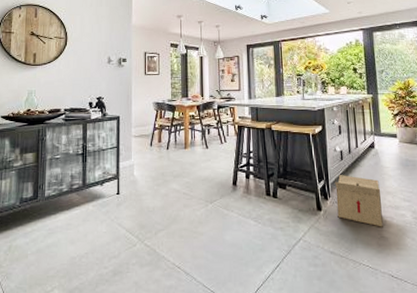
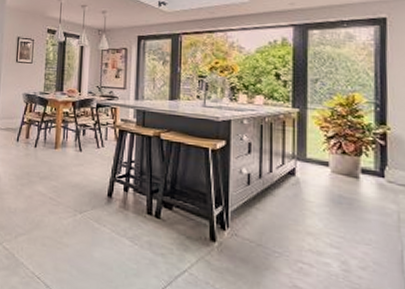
cardboard box: present [335,175,383,227] -> none [236,203,299,275]

